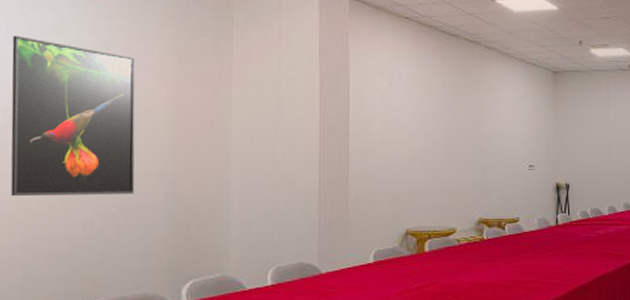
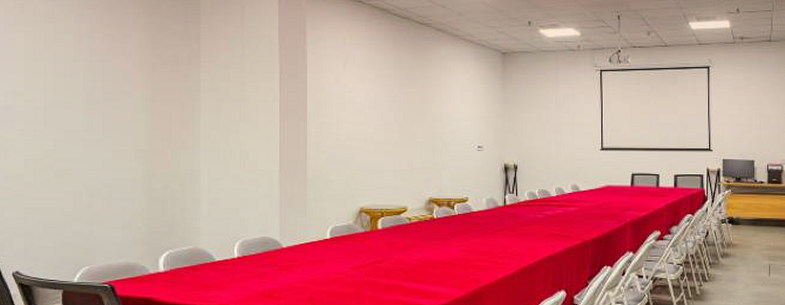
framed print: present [10,35,135,197] -> none [10,24,116,172]

